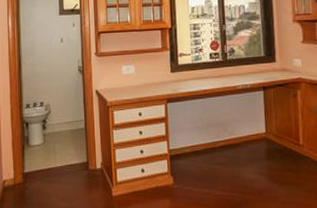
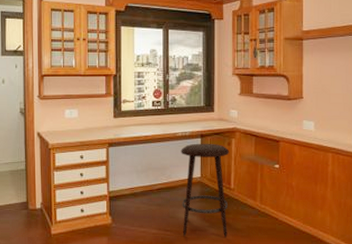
stool: none [242,95,300,200] -> present [181,143,230,238]

